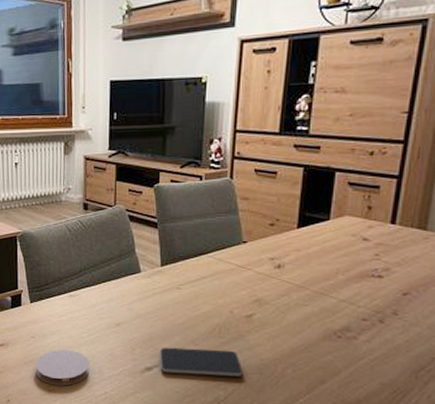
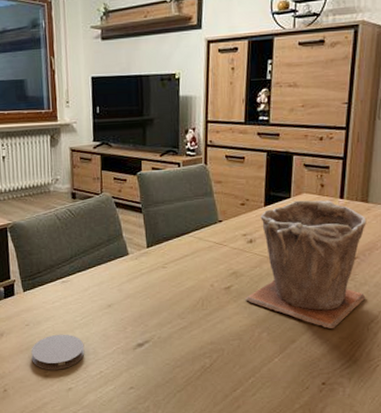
smartphone: present [160,347,243,377] -> none [150,320,225,347]
plant pot: none [269,223,423,373] -> present [246,200,366,329]

